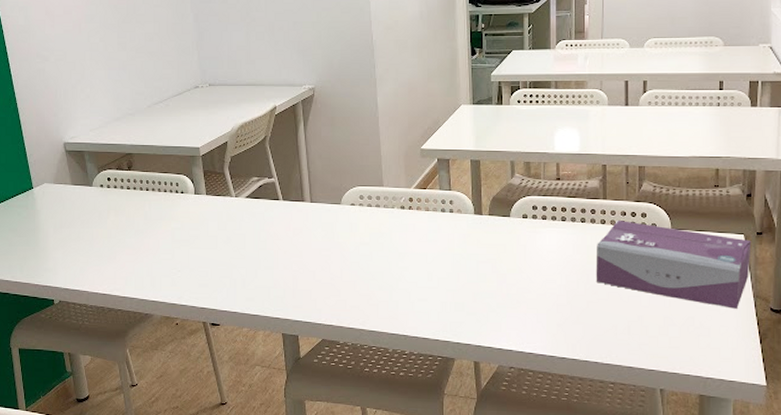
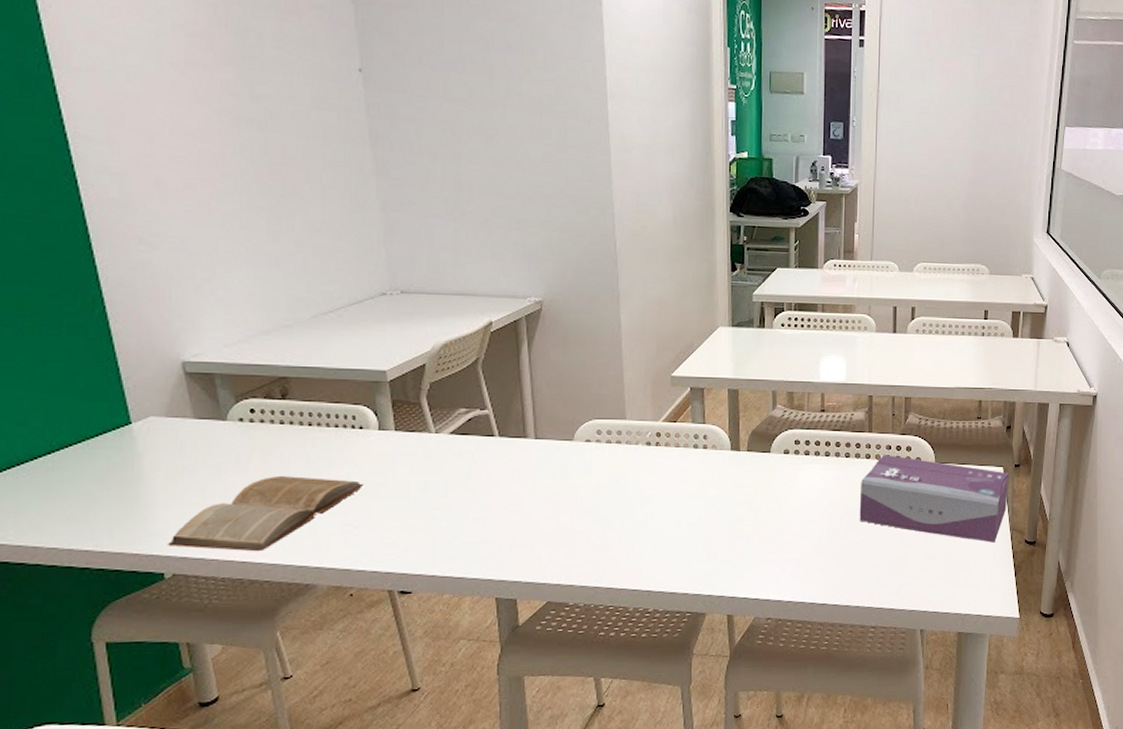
book: none [56,229,185,287] -> present [168,476,364,552]

